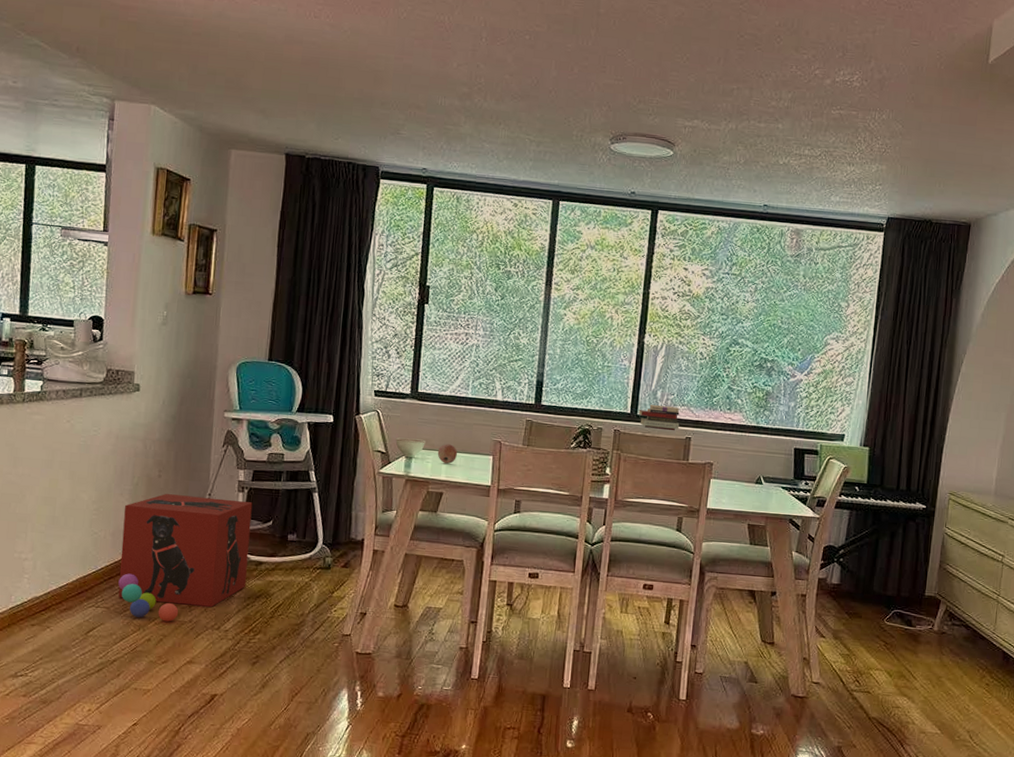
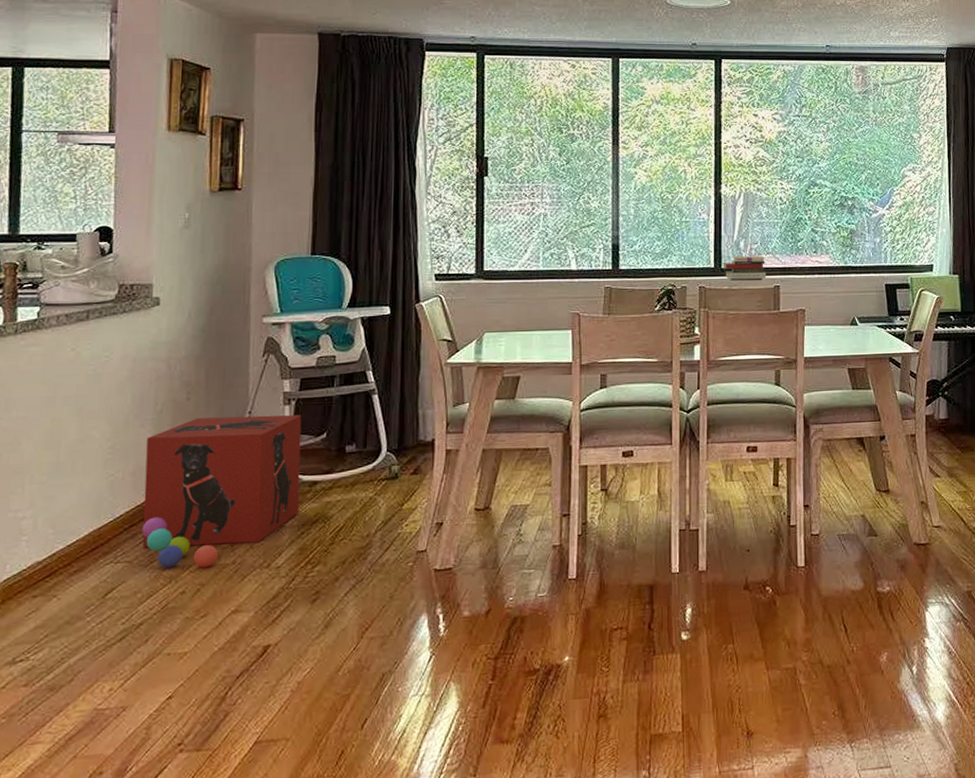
bowl: present [395,437,426,458] -> none [462,321,496,343]
fruit: present [437,444,457,465] -> none [510,323,532,345]

